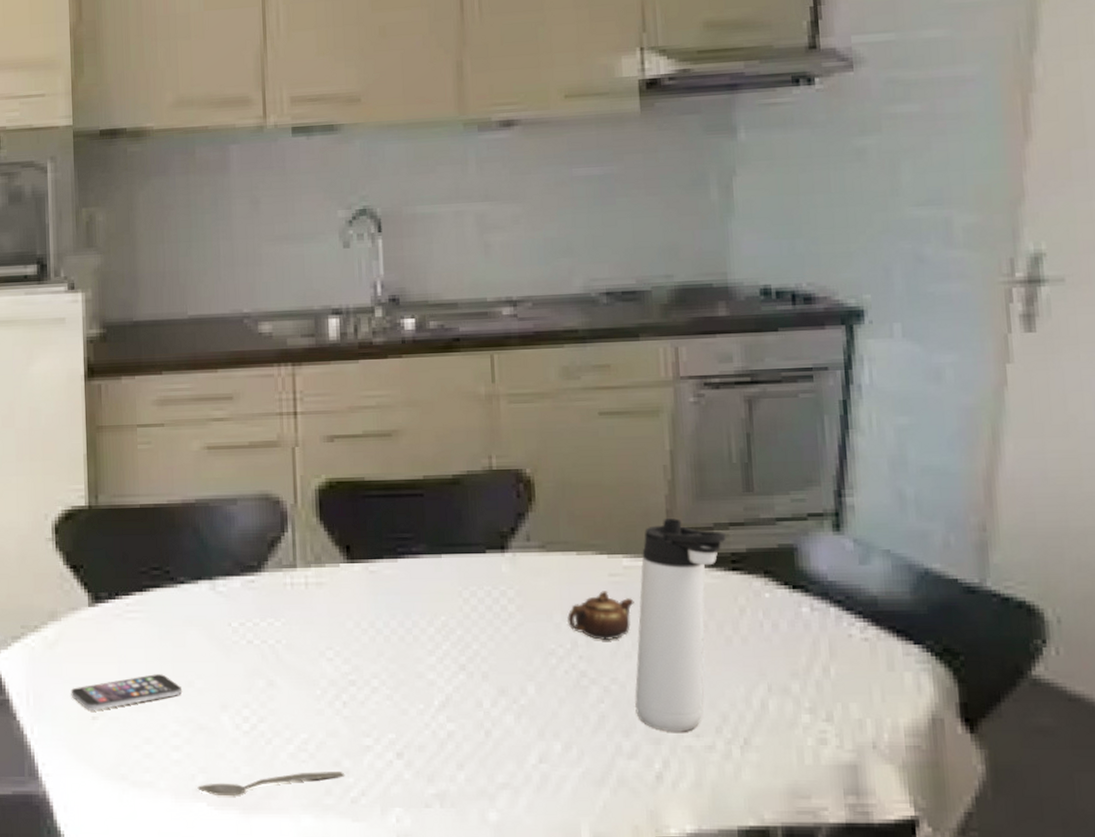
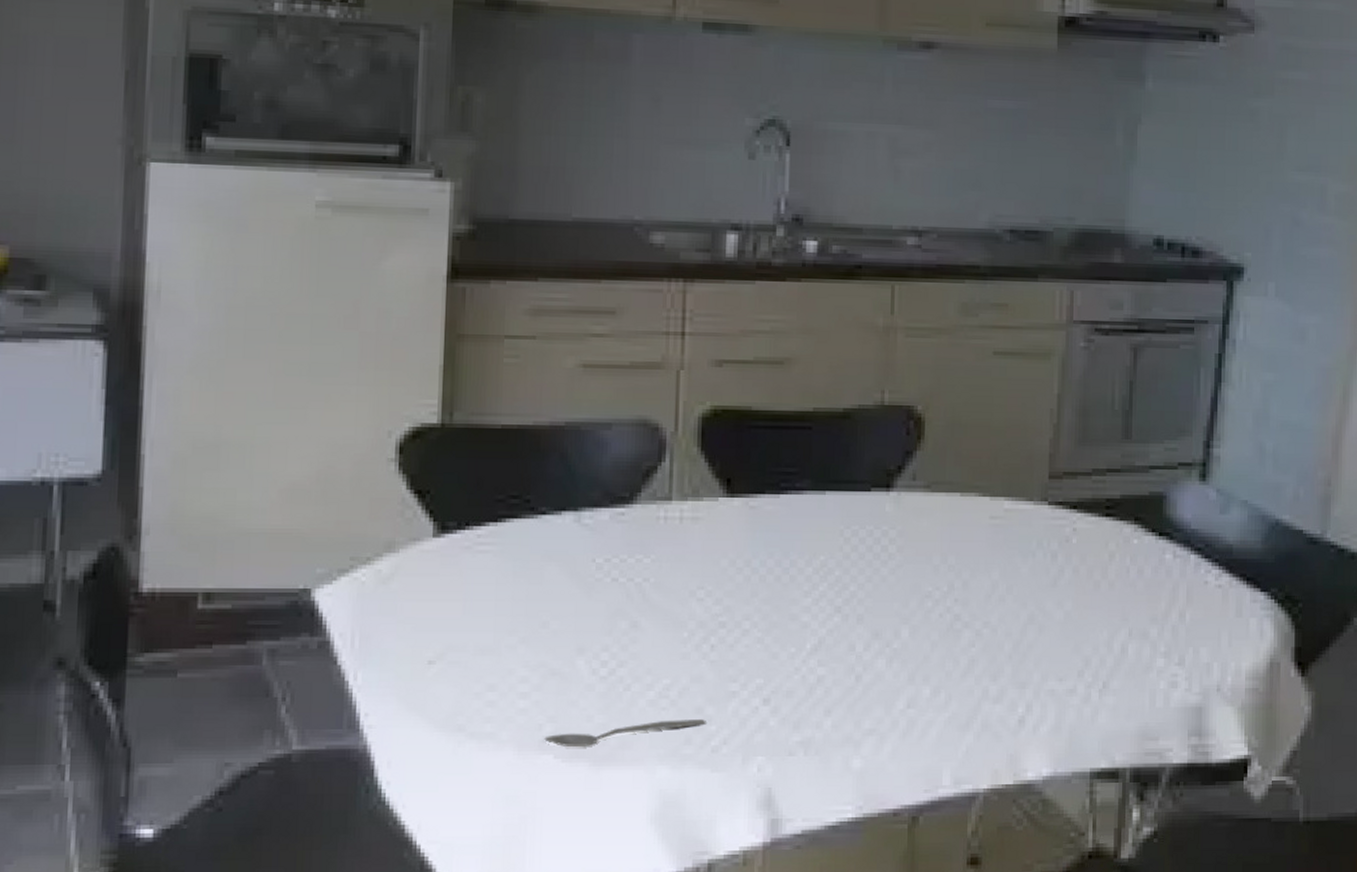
smartphone: present [71,674,182,710] -> none [405,614,534,654]
teapot: present [566,591,634,640] -> none [945,533,1012,583]
thermos bottle: present [634,518,726,732] -> none [1003,463,1103,676]

